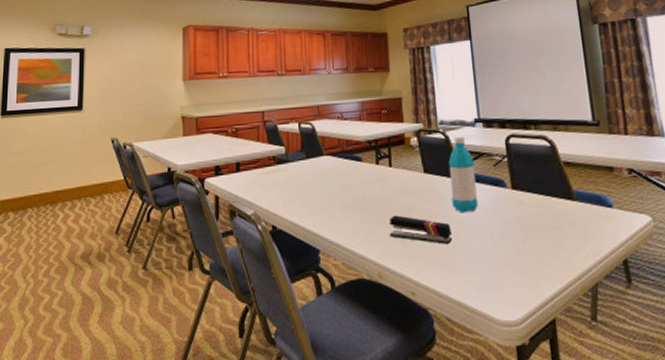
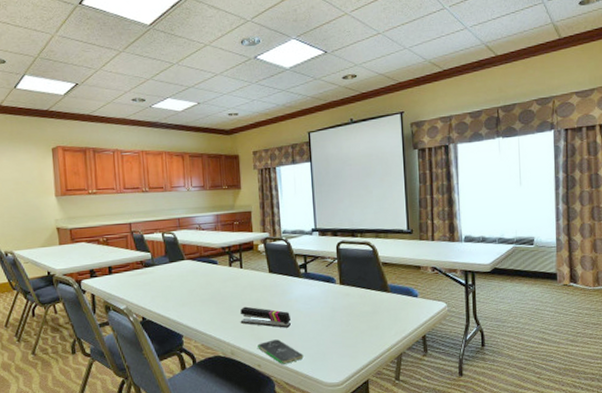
smartphone: none [411,259,470,293] -> present [258,339,304,365]
water bottle: present [448,136,478,213] -> none [289,242,312,304]

